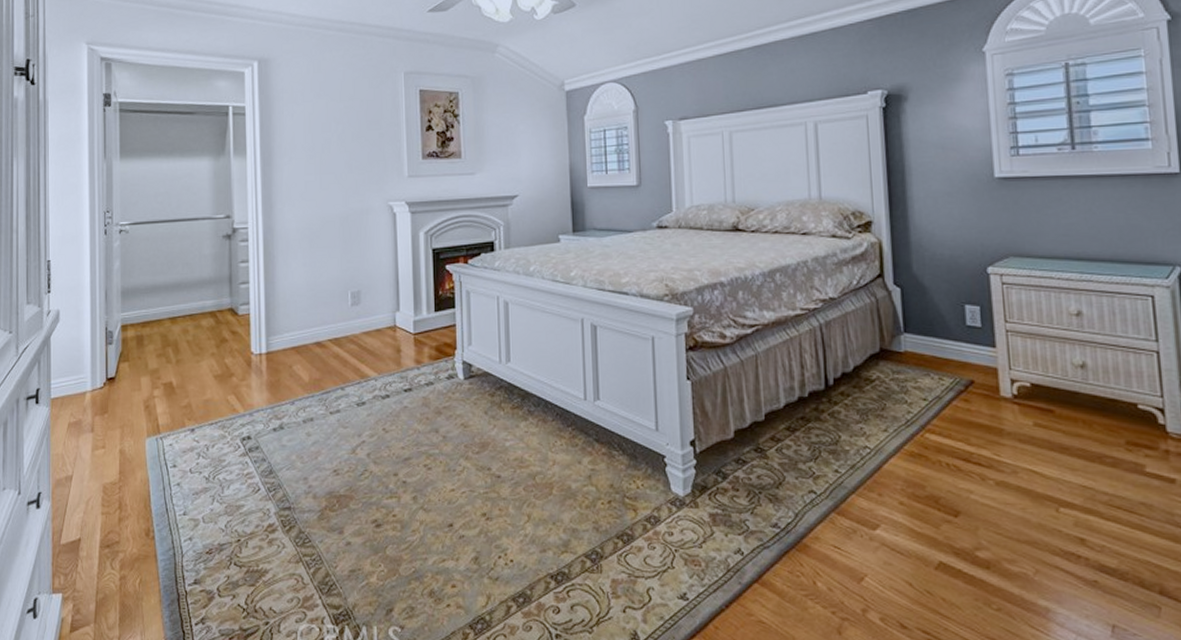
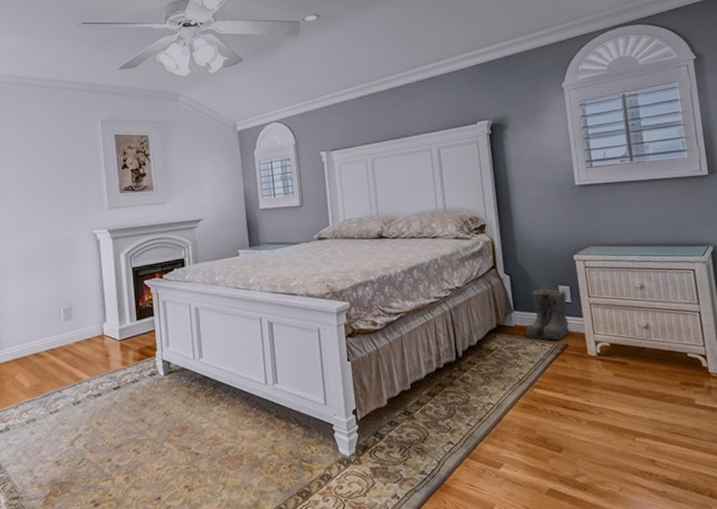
boots: none [918,308,978,373] -> present [525,289,570,340]

